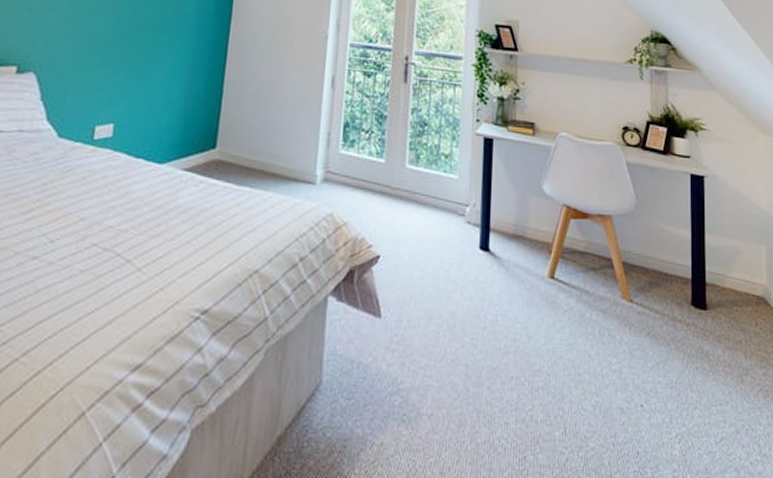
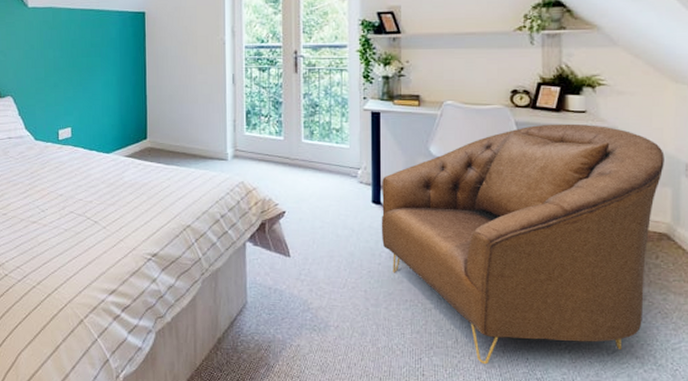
armchair: none [487,167,759,462] -> present [381,123,665,365]

